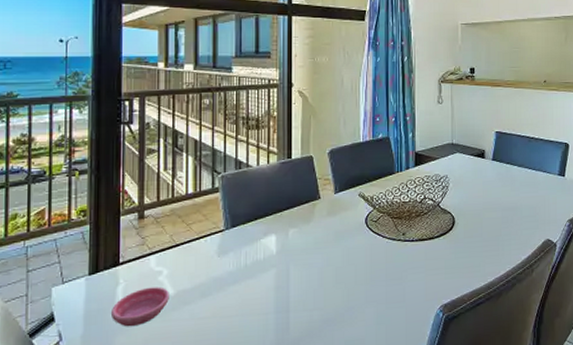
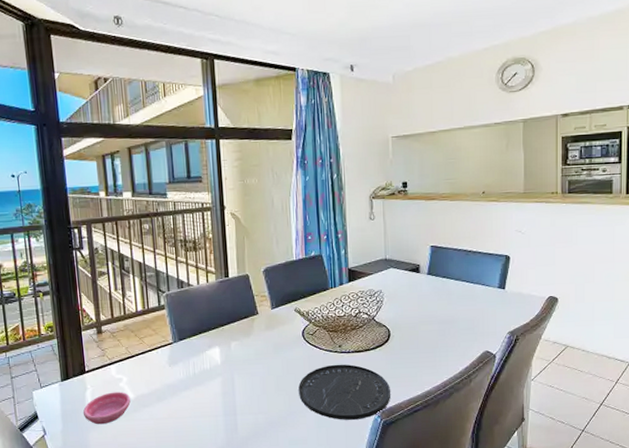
plate: none [359,253,453,316] -> present [298,364,390,420]

